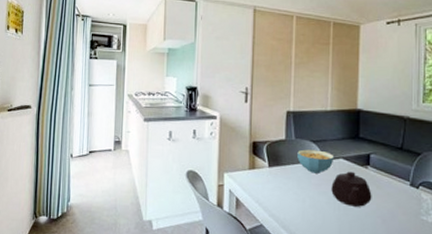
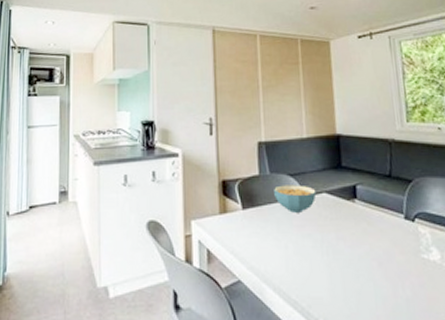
teapot: present [331,171,372,207] -> none [316,207,364,249]

